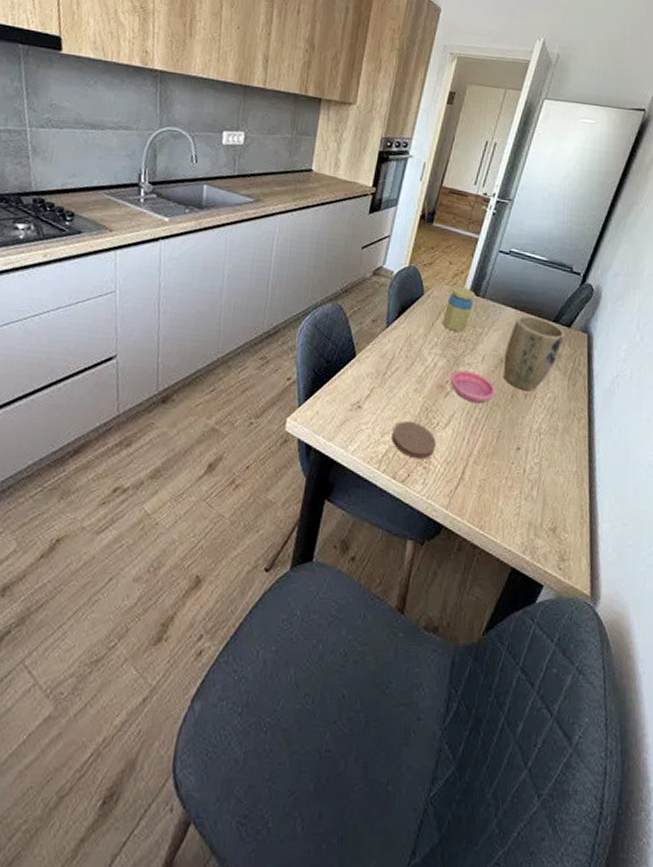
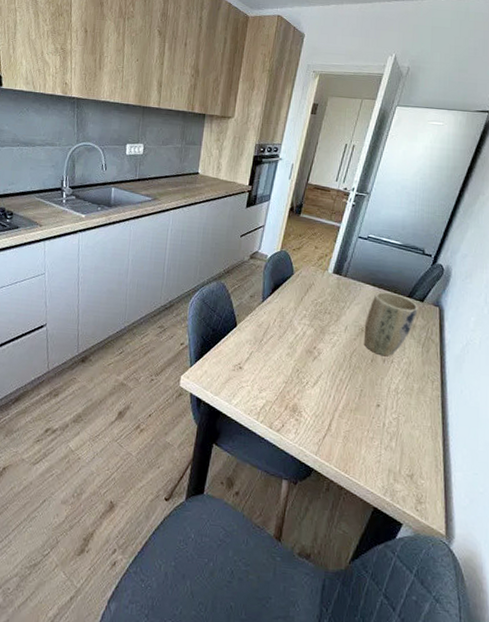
coaster: present [391,422,436,460] -> none [268,381,306,413]
jar: present [441,286,475,332] -> none [309,267,338,306]
saucer: present [450,370,496,404] -> none [317,338,358,367]

